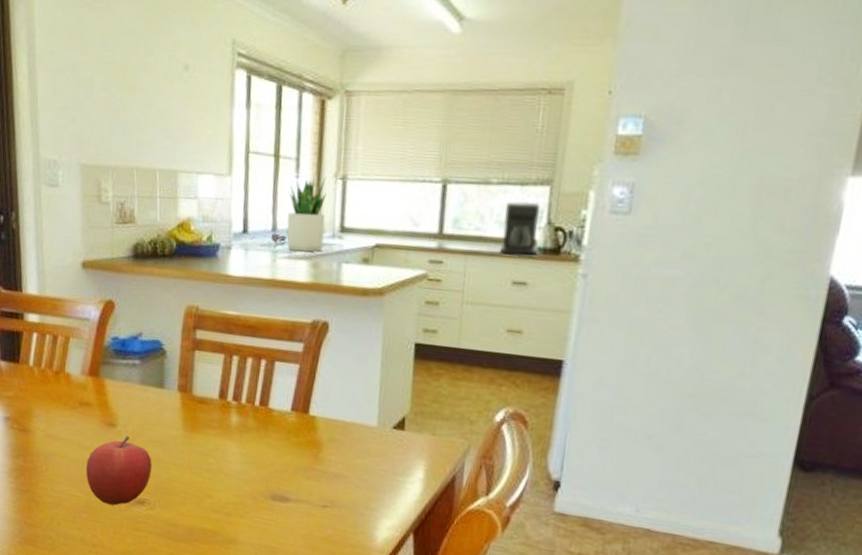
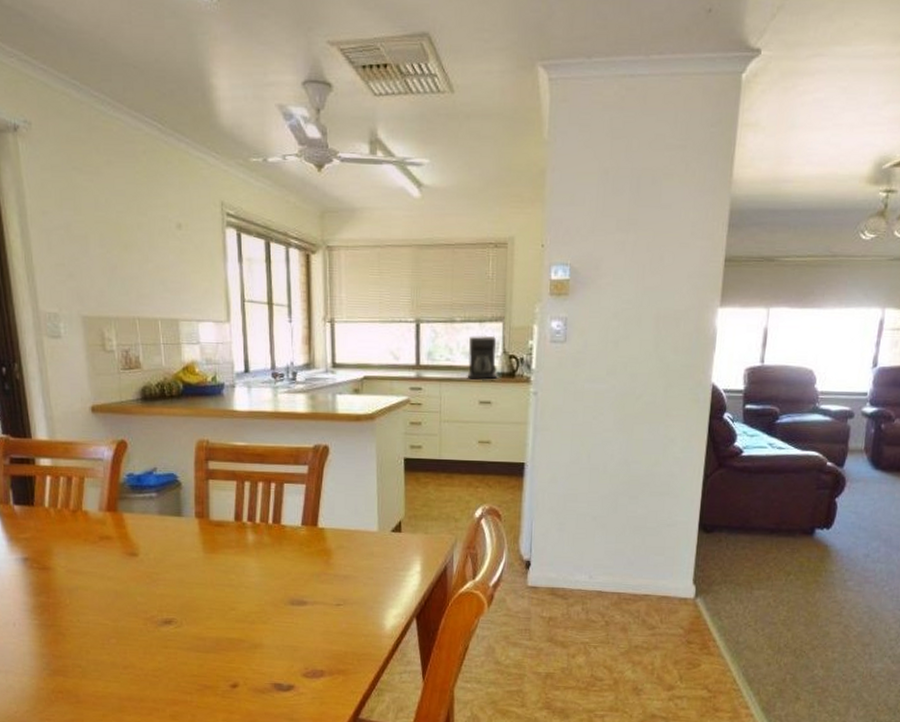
fruit: present [86,436,152,506] -> none [111,563,176,628]
planter: present [286,176,326,253] -> none [285,320,318,387]

